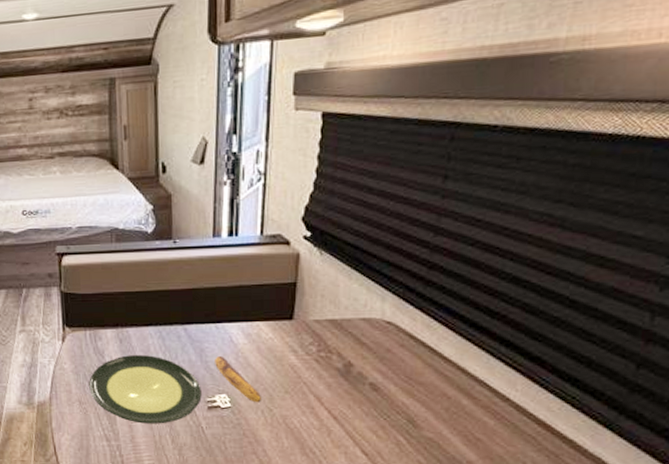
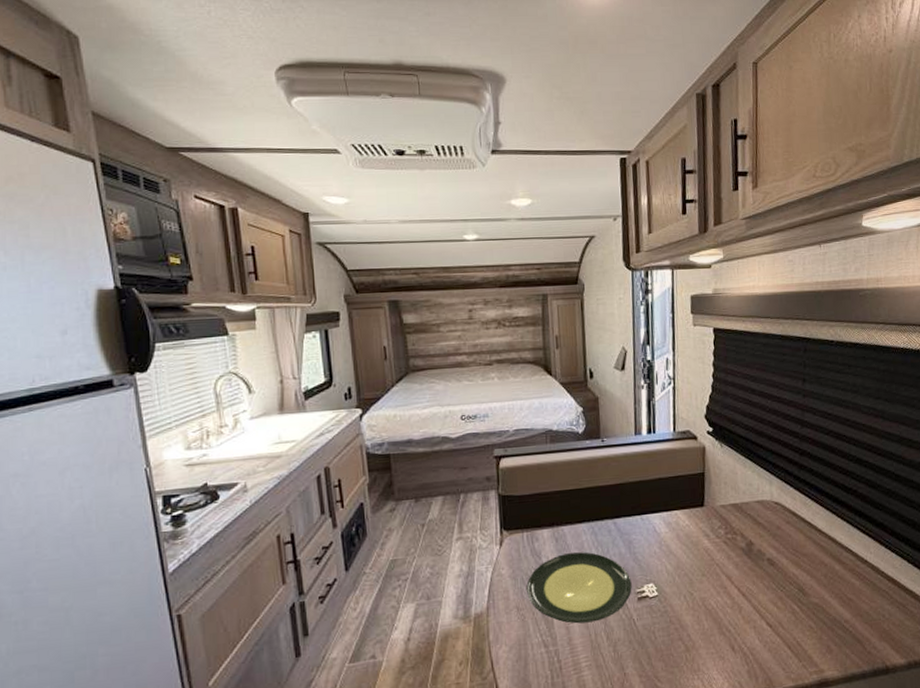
banana: present [215,355,261,403] -> none [642,545,683,589]

